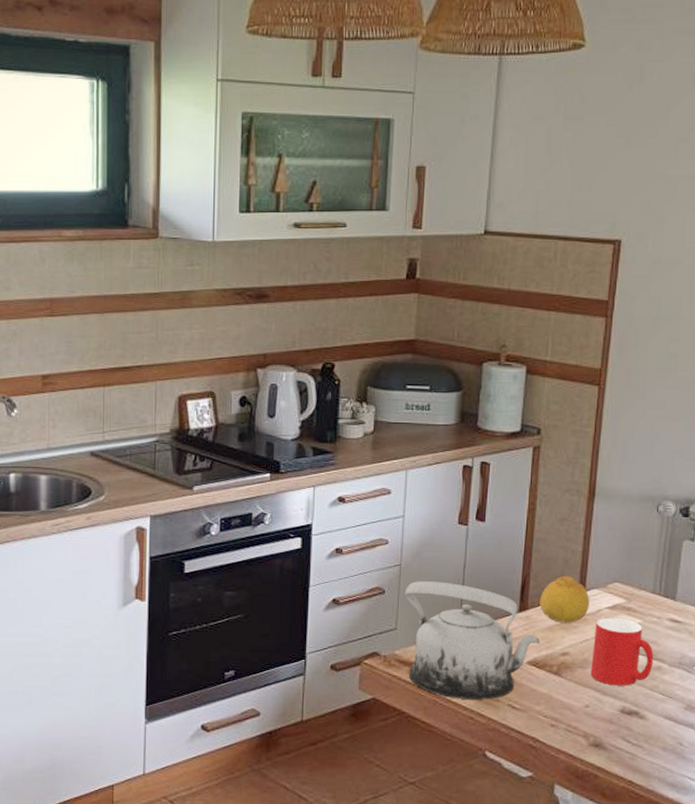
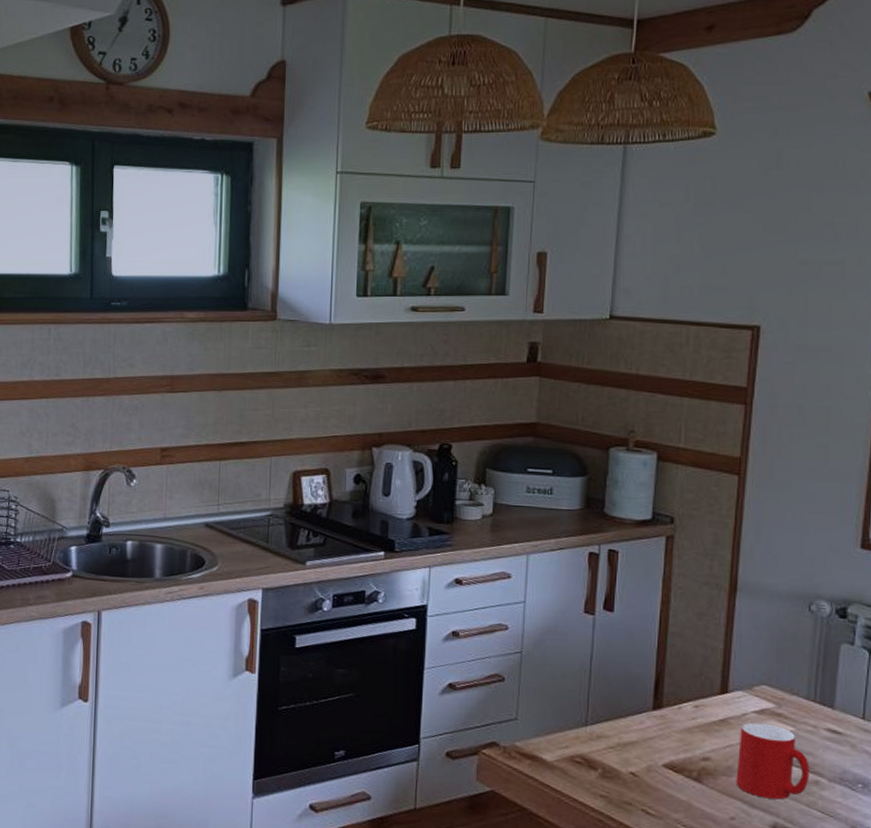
teapot: present [404,581,541,700] -> none [525,670,678,803]
fruit: present [540,575,590,623] -> none [676,674,733,726]

